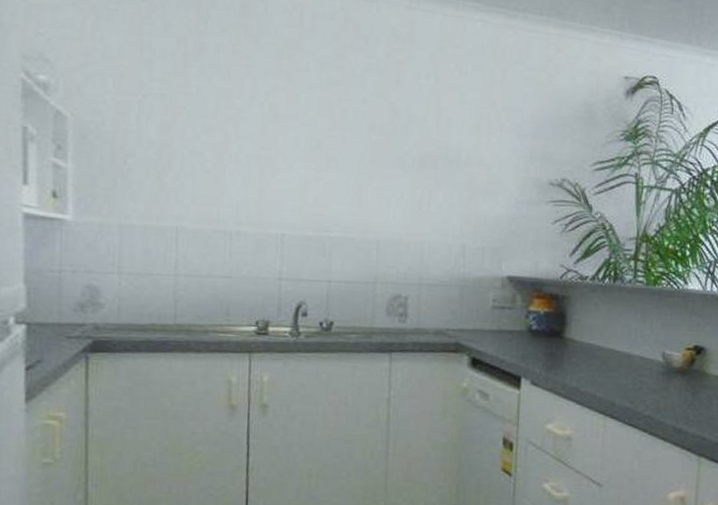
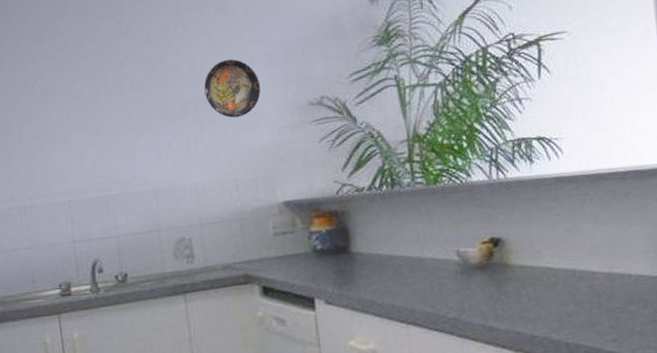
decorative plate: none [447,121,505,183] -> present [204,58,261,118]

